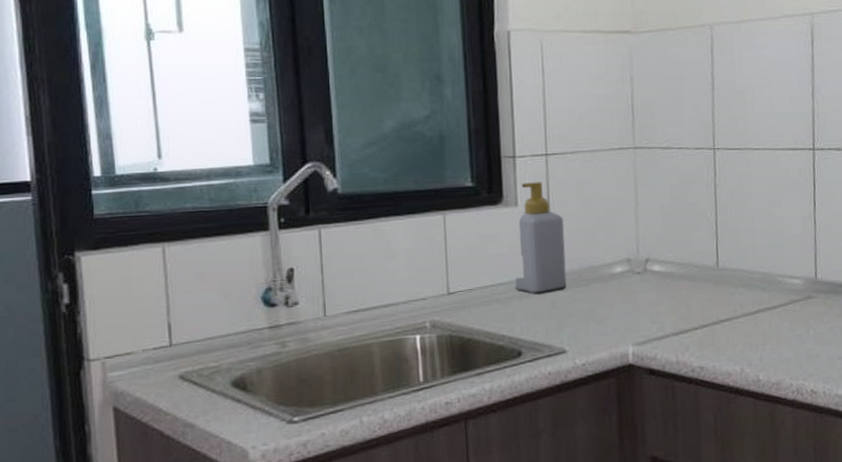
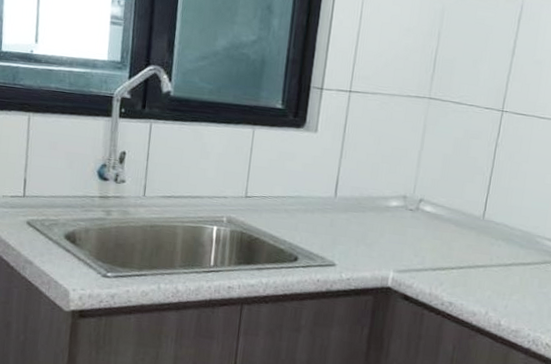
soap bottle: present [515,181,567,296] -> none [302,113,354,213]

